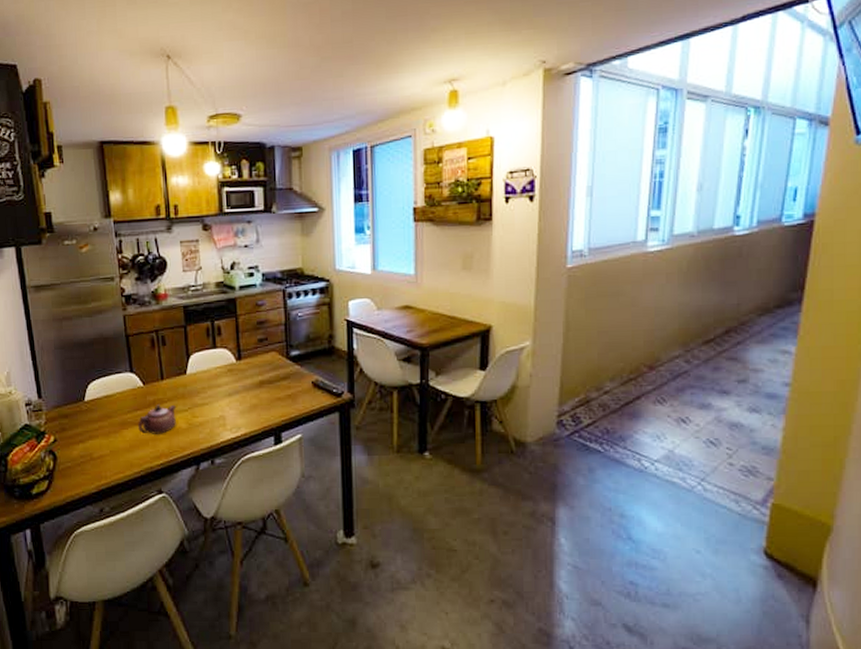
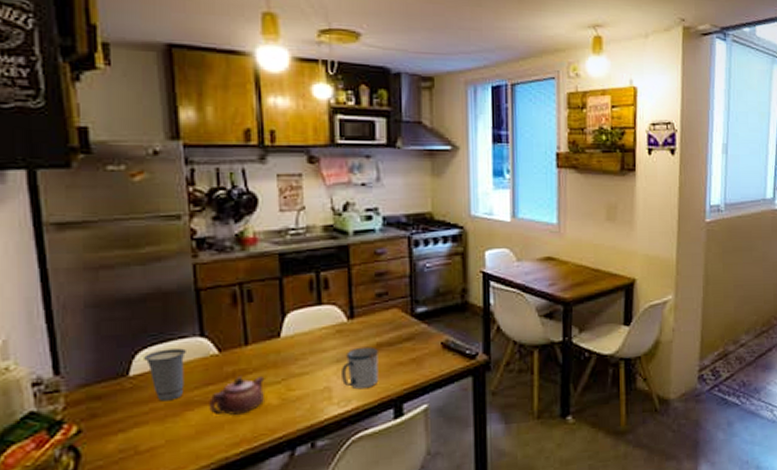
cup: none [93,381,121,421] -> present [144,348,186,402]
mug: none [233,384,262,419] -> present [342,346,379,390]

